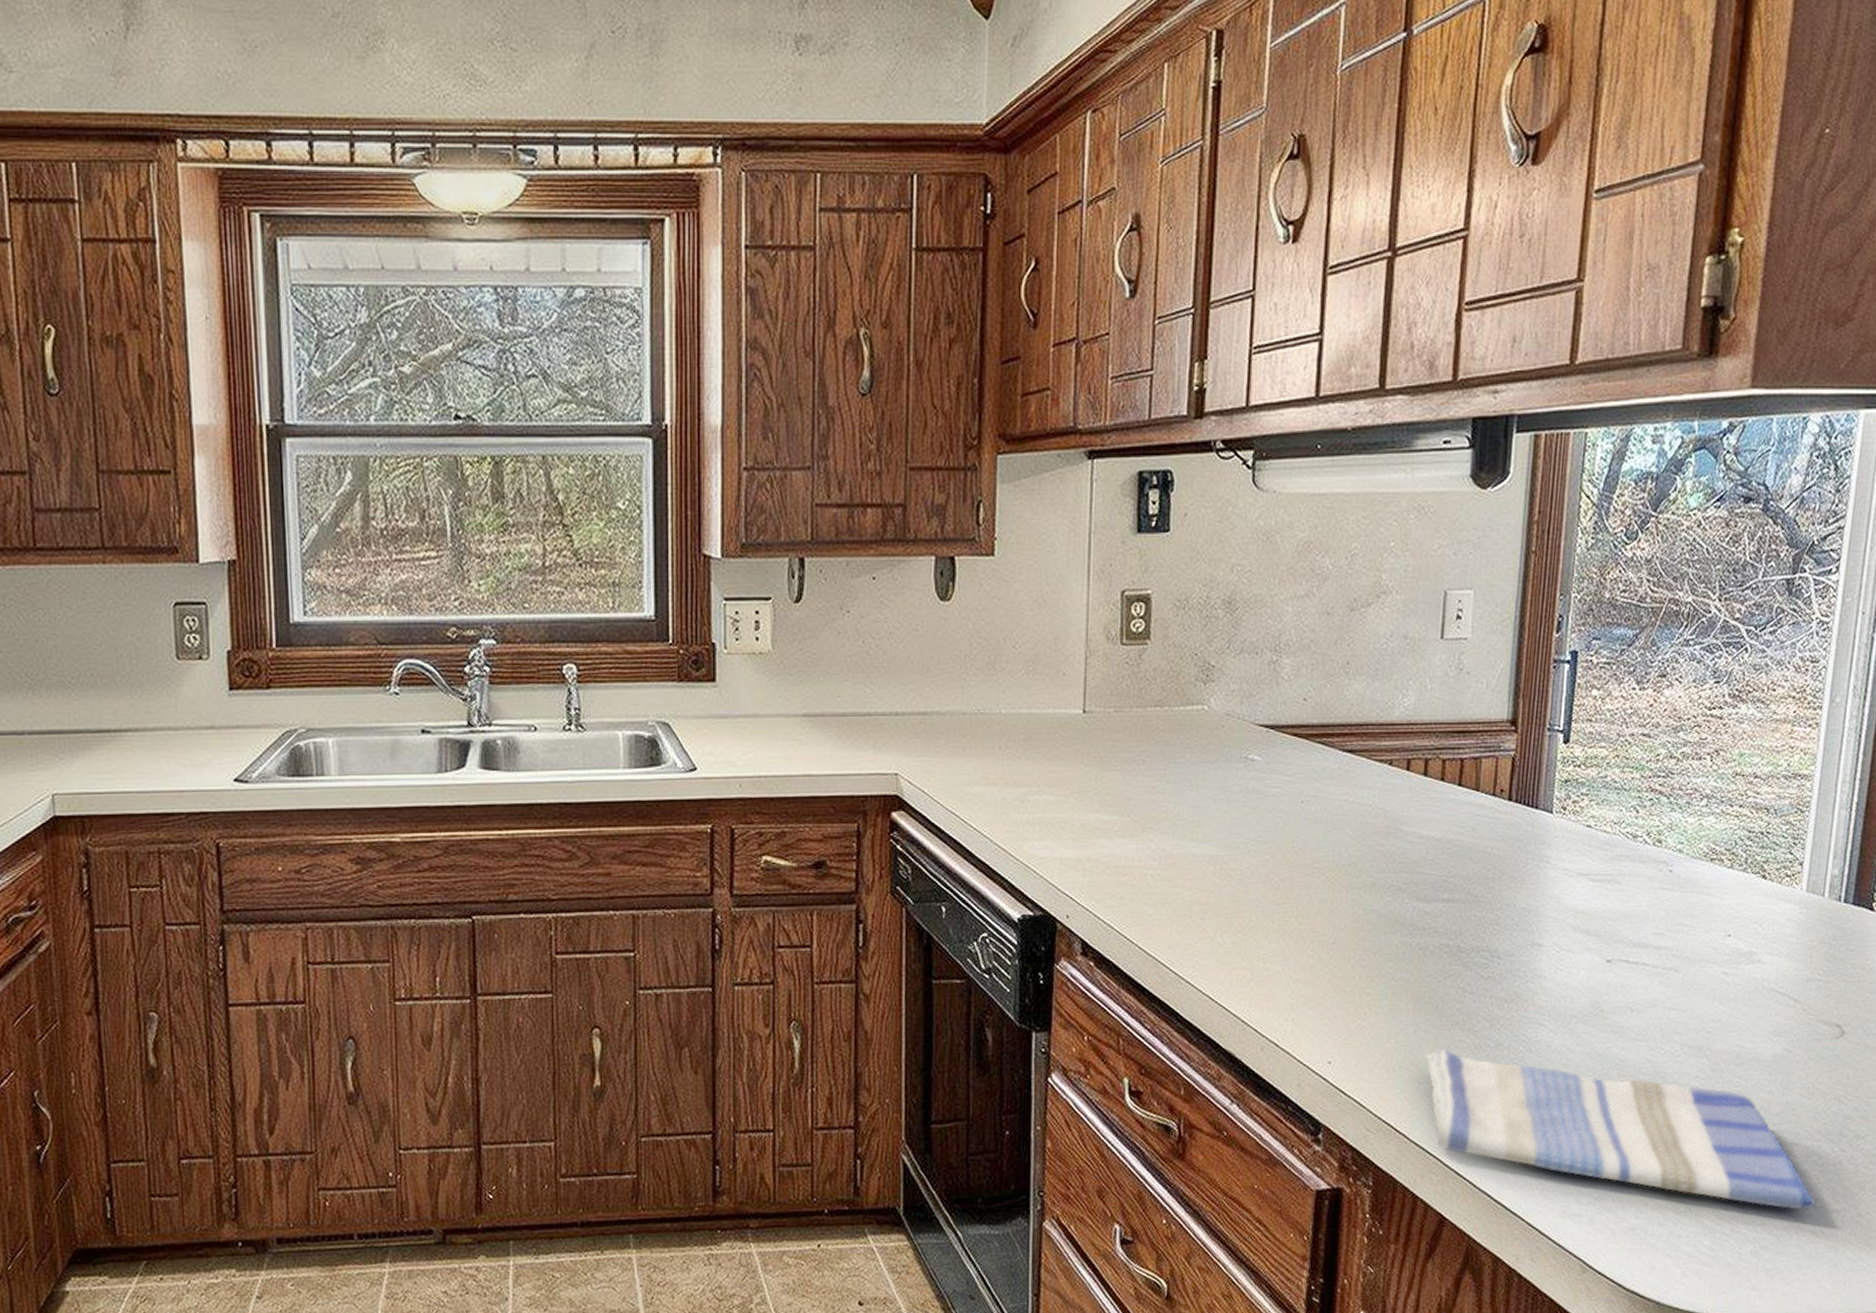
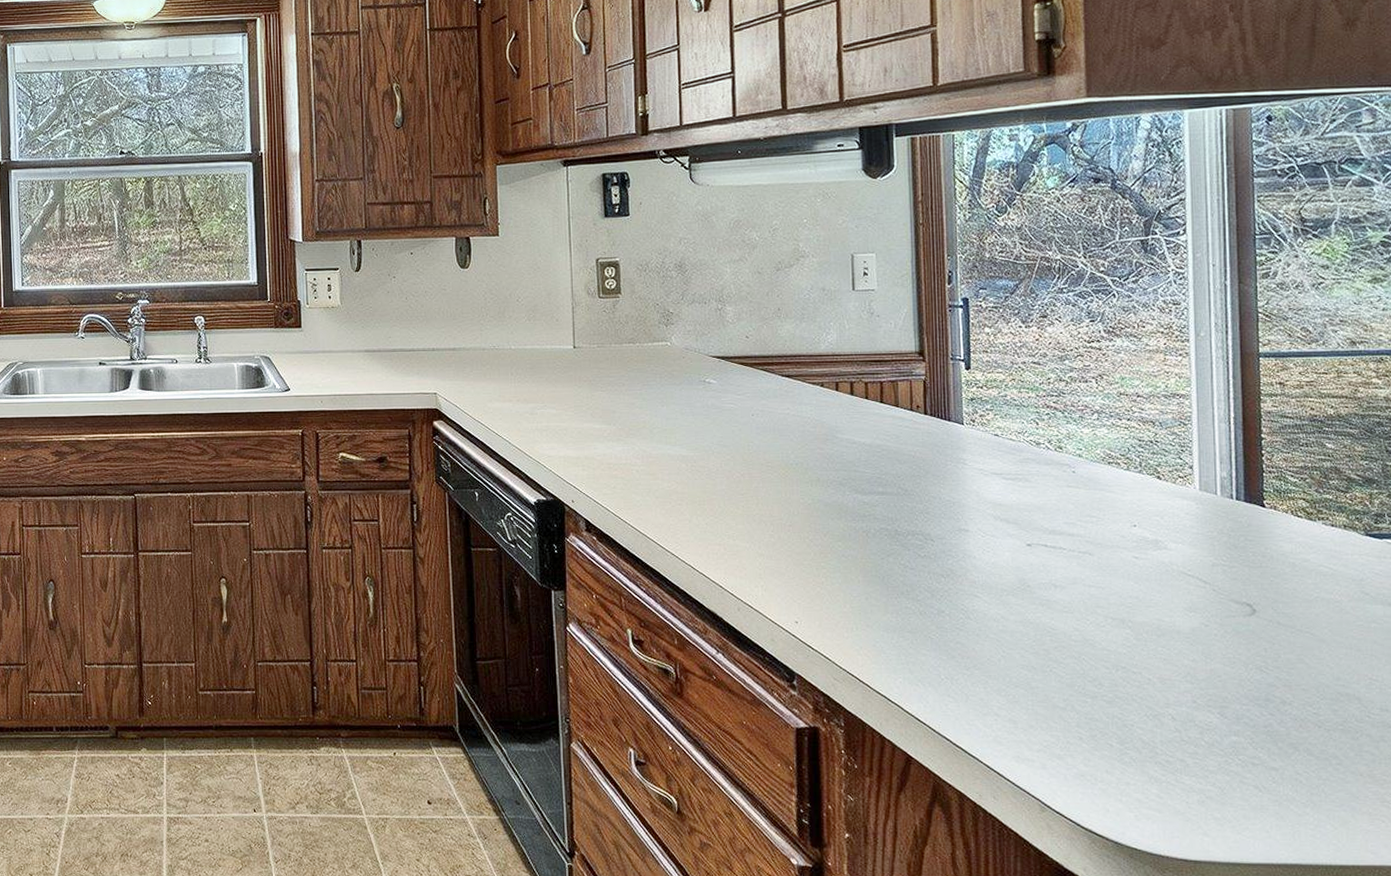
dish towel: present [1425,1049,1816,1210] -> none [878,614,1253,765]

